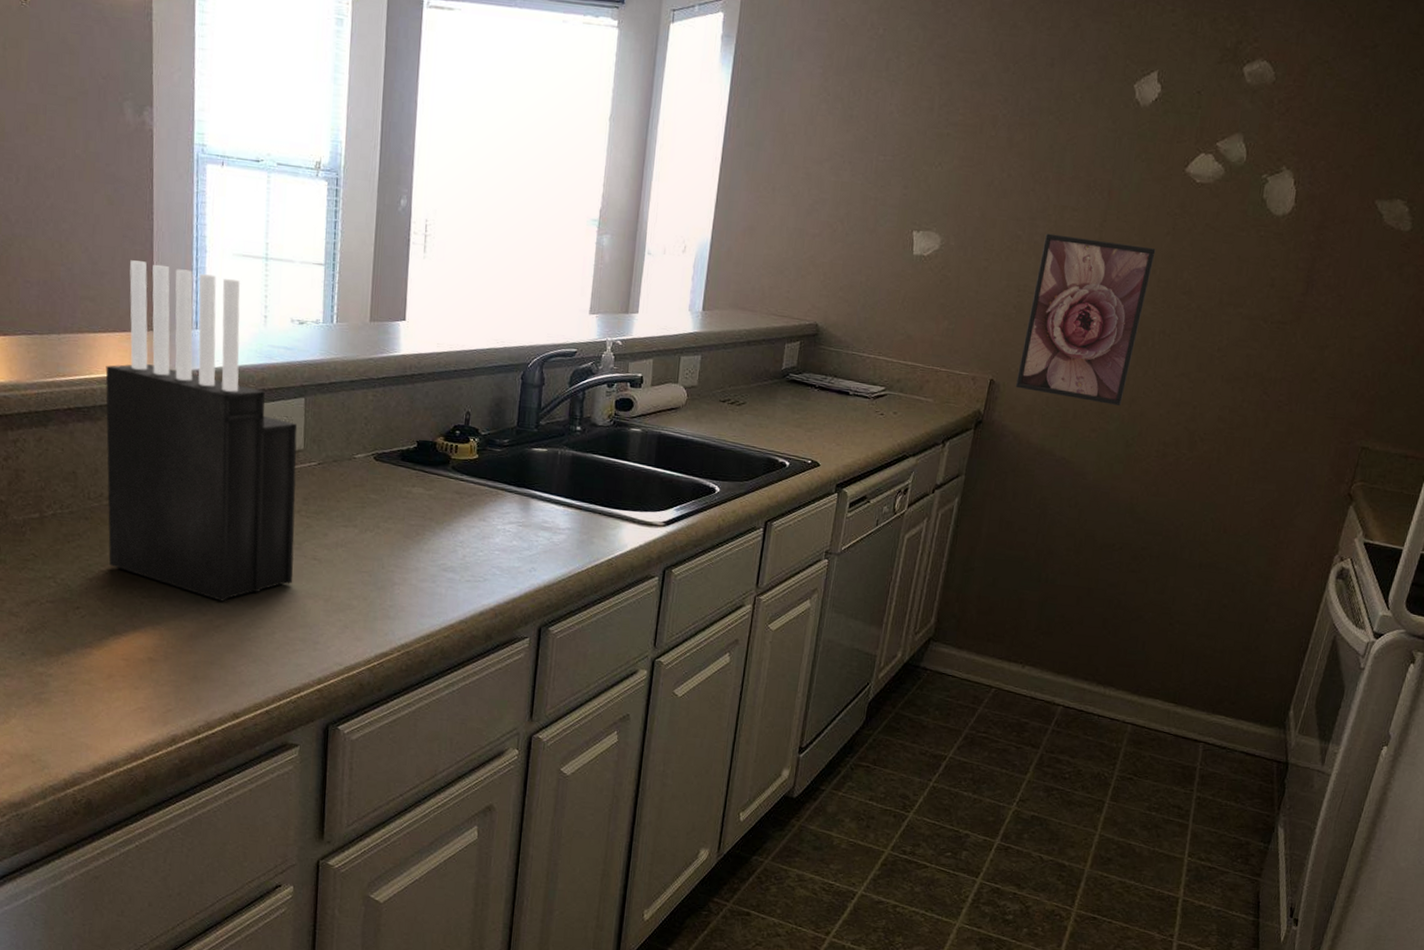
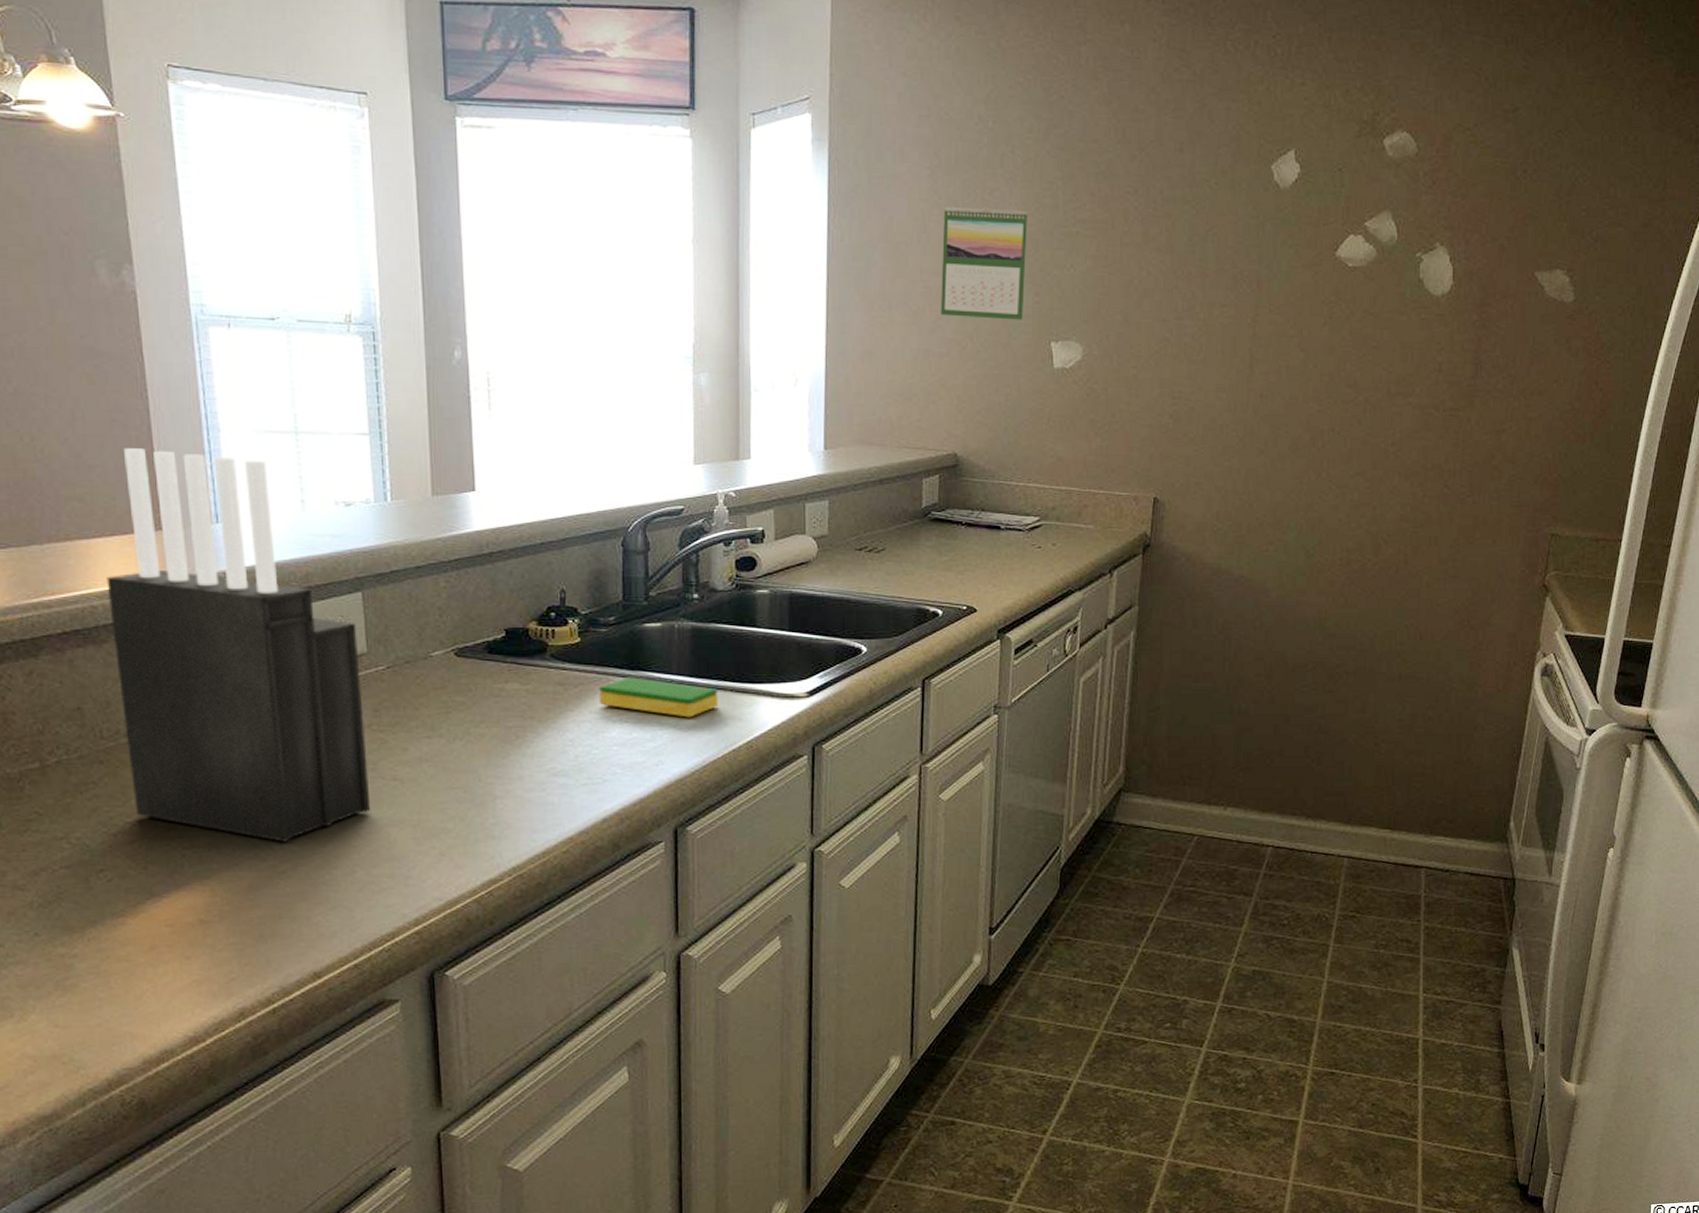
dish sponge: none [487,493,589,533] -> present [598,677,719,718]
calendar: none [818,103,906,210] -> present [941,207,1029,320]
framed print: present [1015,233,1156,405] -> none [1181,333,1314,513]

